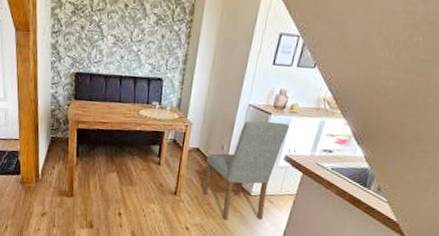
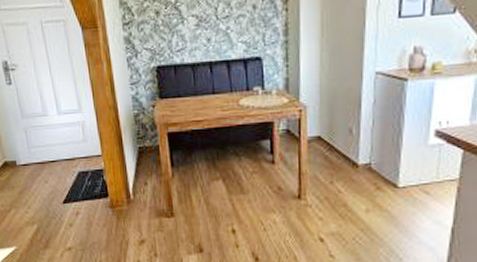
dining chair: present [202,120,289,220] -> none [333,88,434,223]

